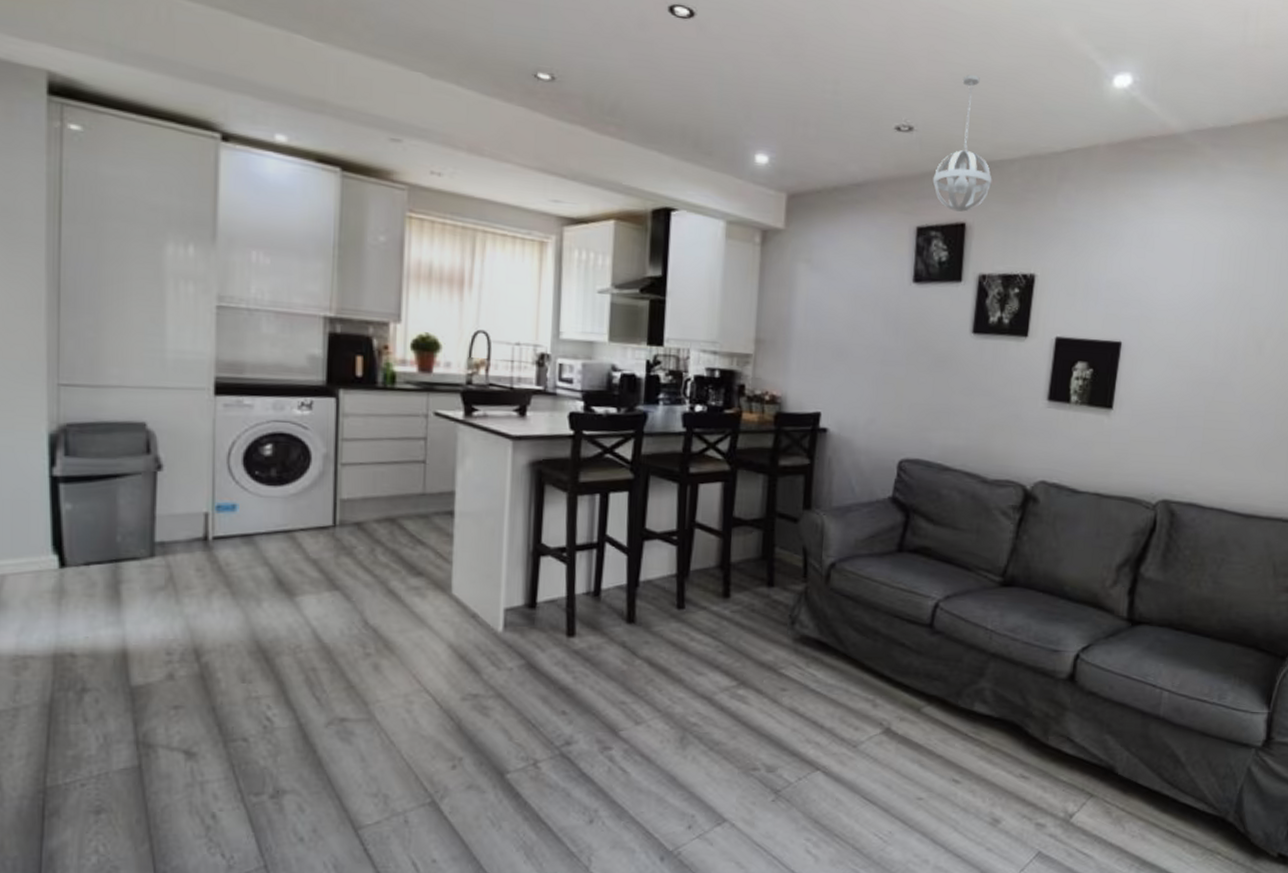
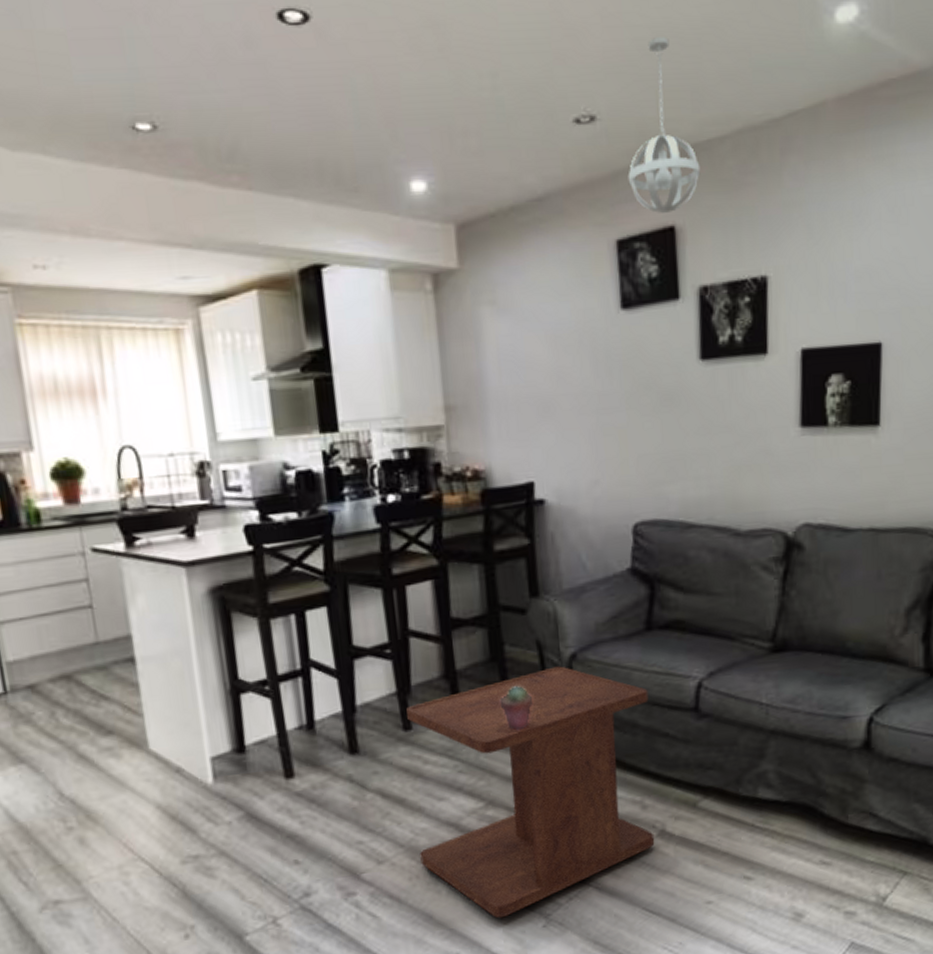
side table: none [673,571,892,788] -> present [406,666,655,918]
potted succulent: none [764,584,793,623] -> present [499,686,533,731]

